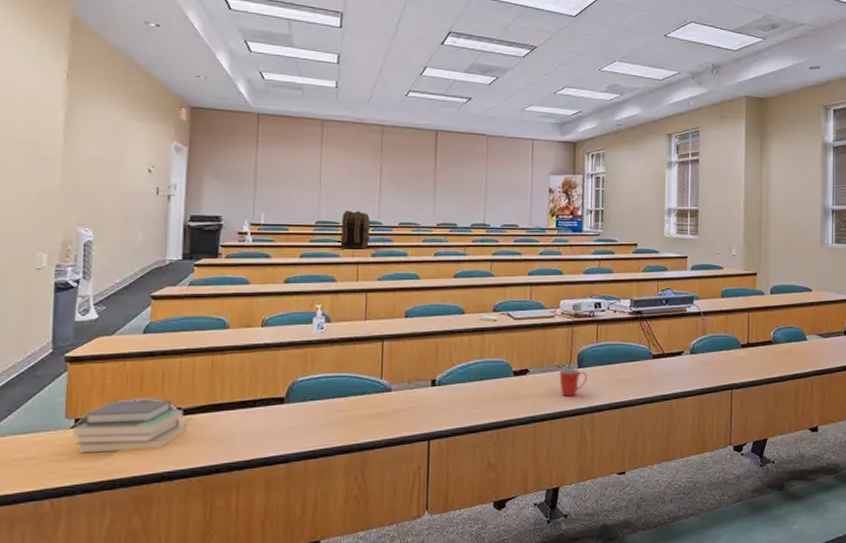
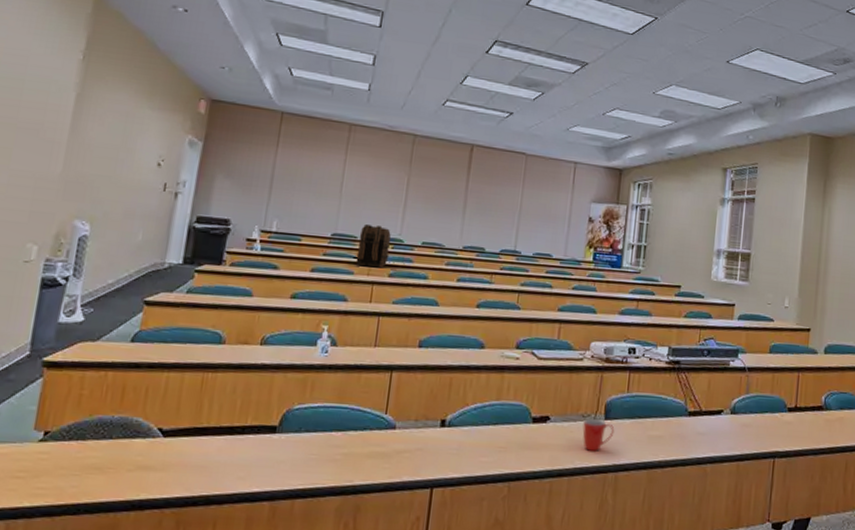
books: present [72,401,188,453] -> none [39,416,167,473]

